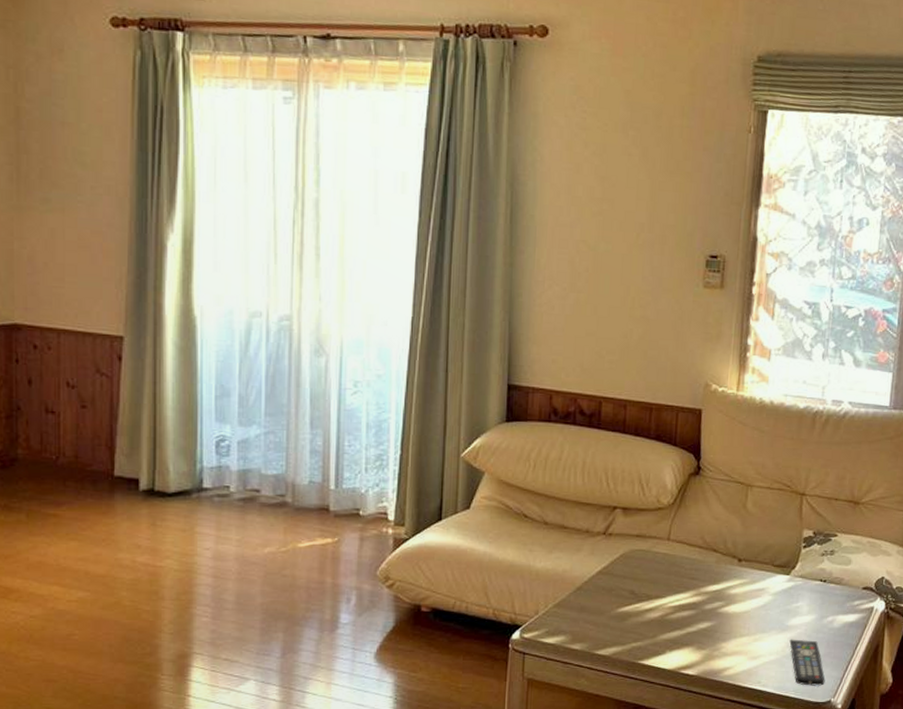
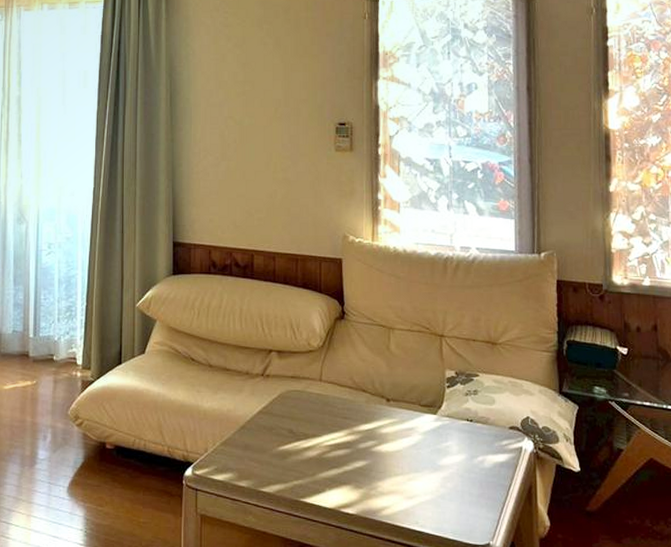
remote control: present [789,639,825,686] -> none [443,479,482,528]

